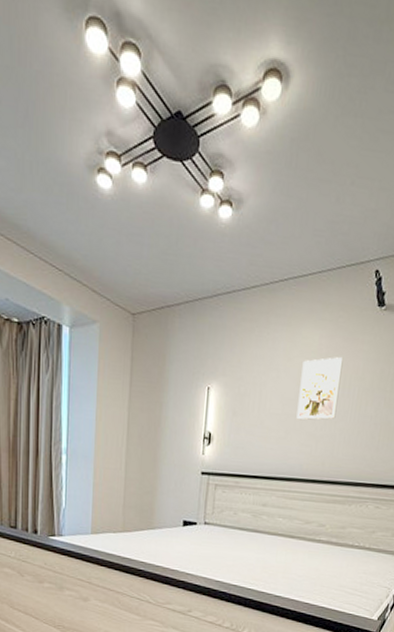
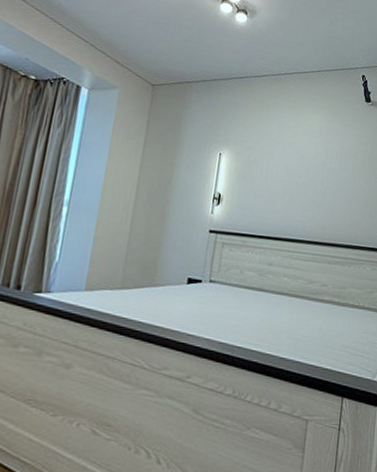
wall art: present [296,357,343,420] -> none [300,137,339,189]

